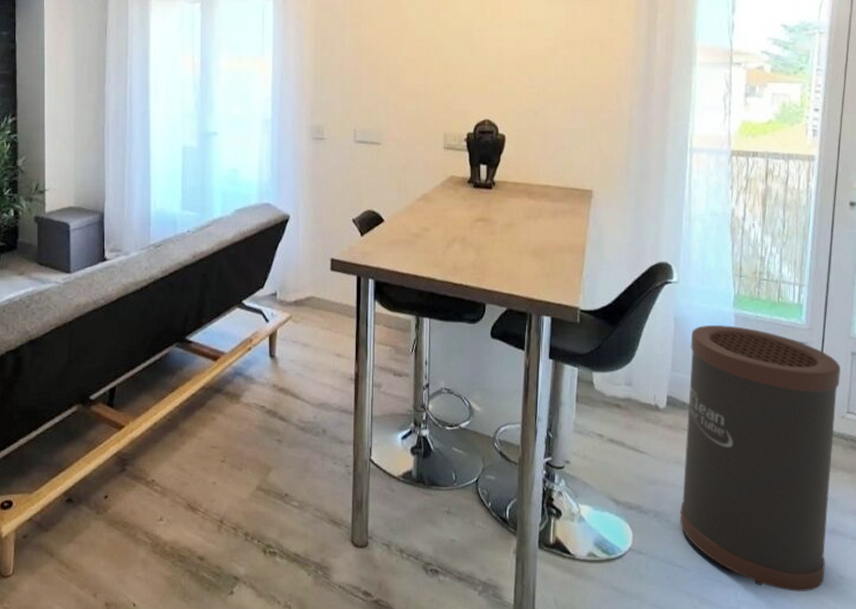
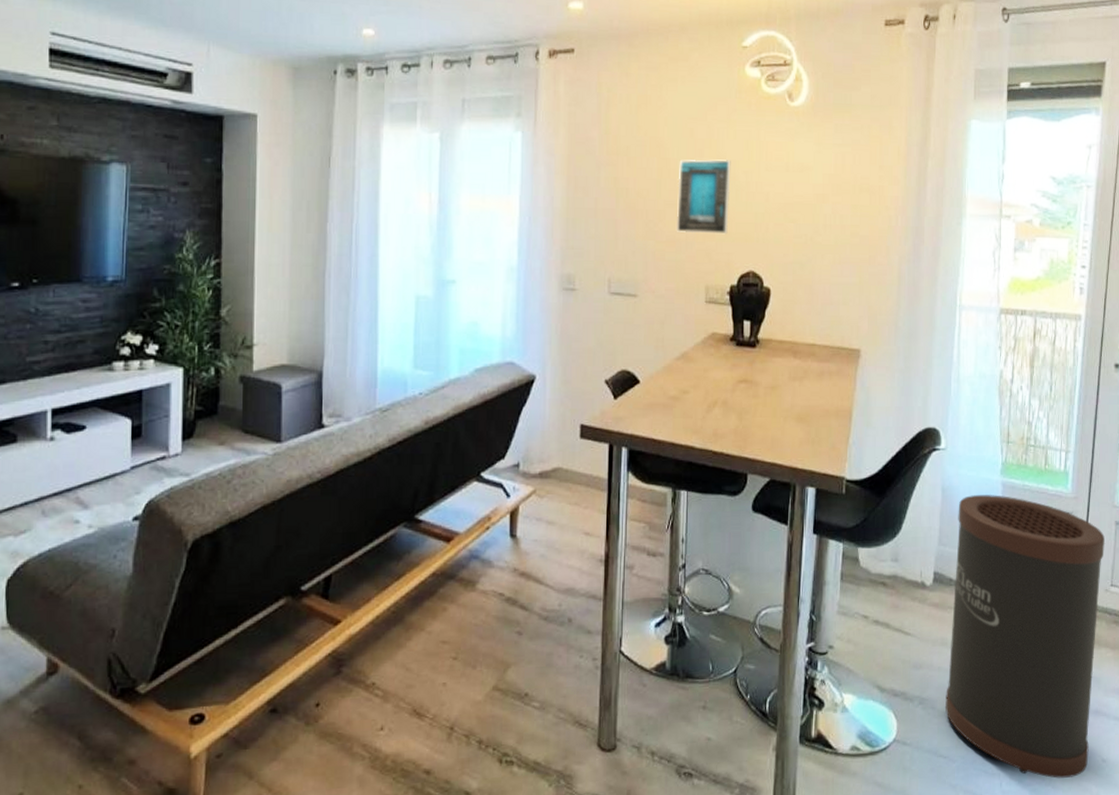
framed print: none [415,18,466,87] -> present [676,159,731,234]

